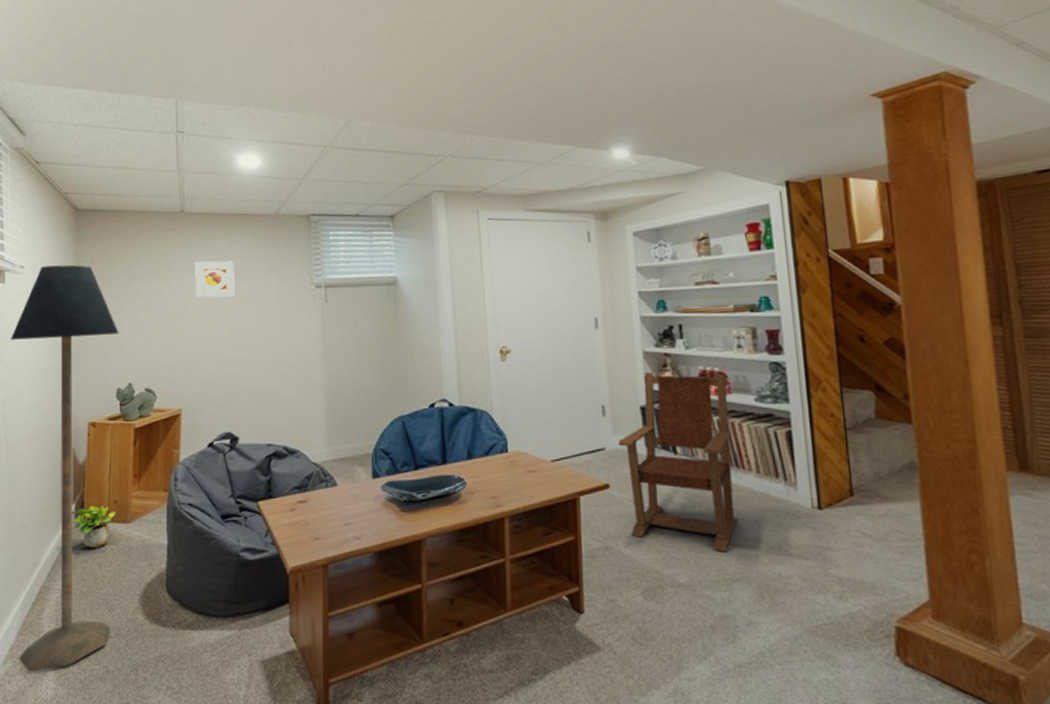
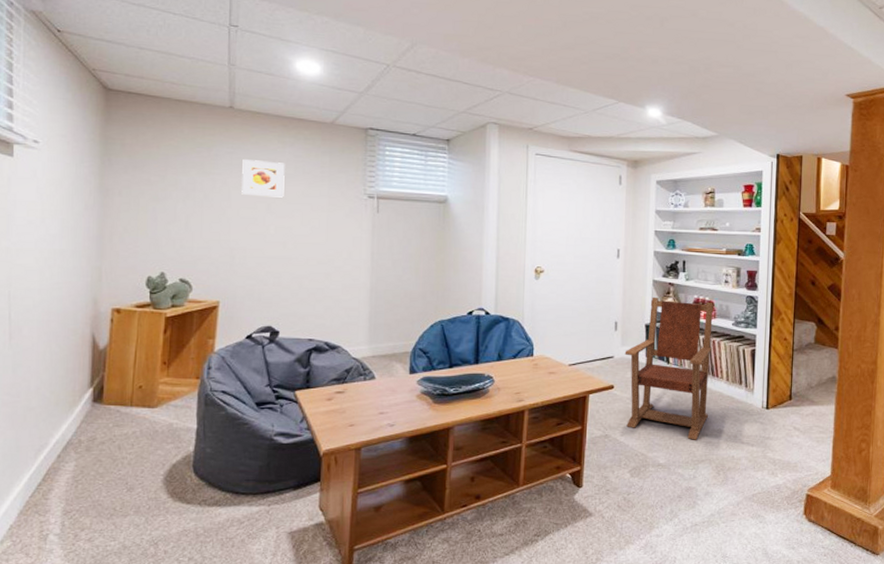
floor lamp: present [11,264,119,672] -> none [19,144,152,550]
potted plant: present [72,505,115,549] -> none [88,390,139,432]

